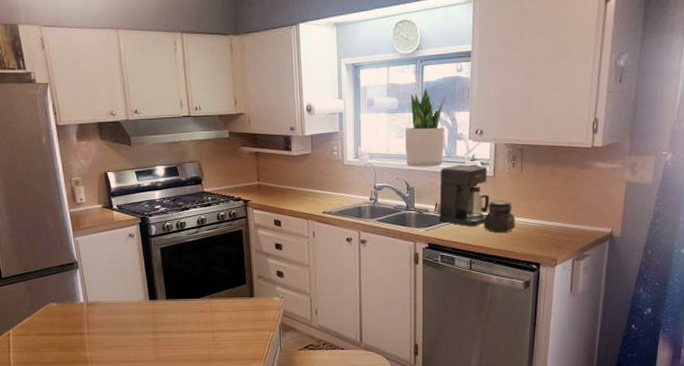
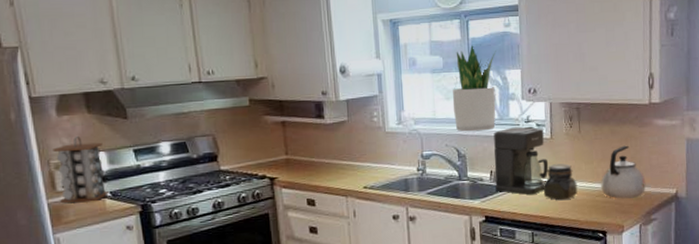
spice rack: none [74,158,117,213] -> present [53,135,110,204]
kettle: none [538,185,582,235] -> present [601,145,646,199]

